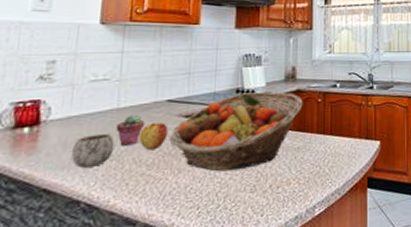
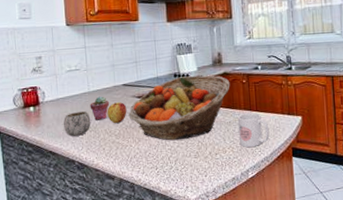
mug: none [307,137,344,179] -> present [237,113,270,148]

